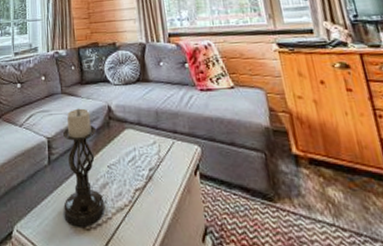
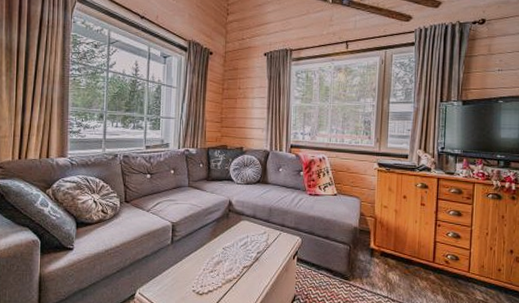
candle holder: present [62,108,105,227] -> none [181,200,217,292]

